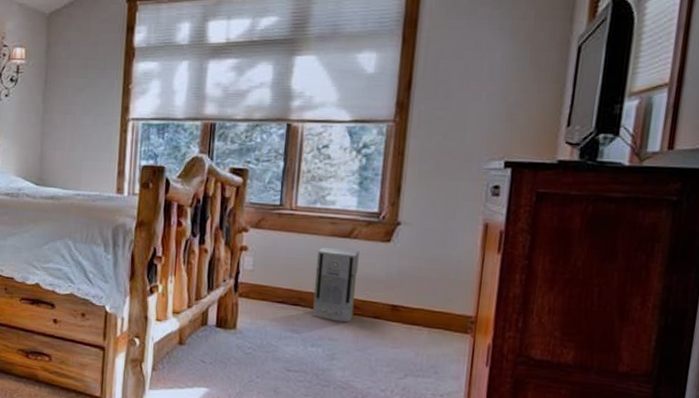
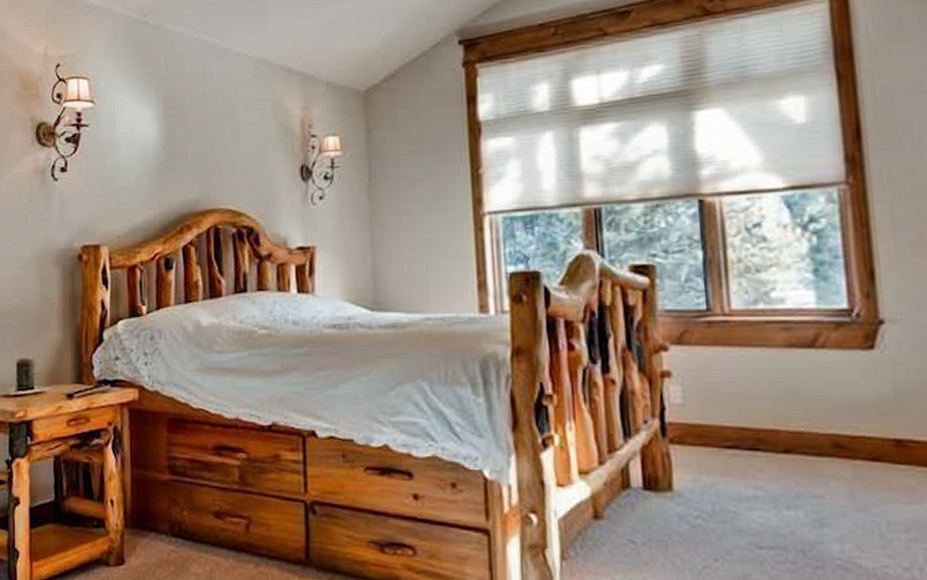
air purifier: present [313,247,360,323] -> none [771,363,841,470]

